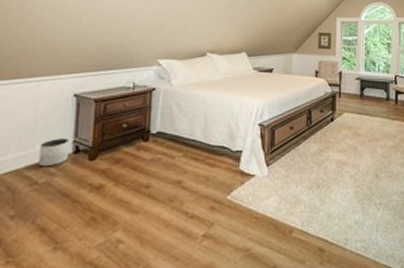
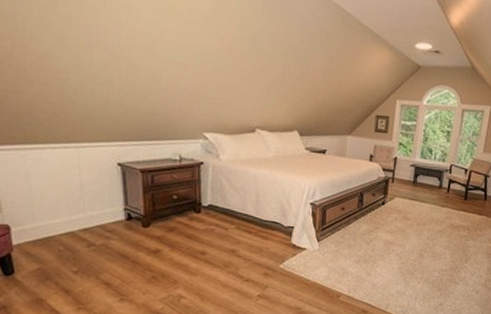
planter: present [38,139,70,167] -> none [91,205,121,231]

